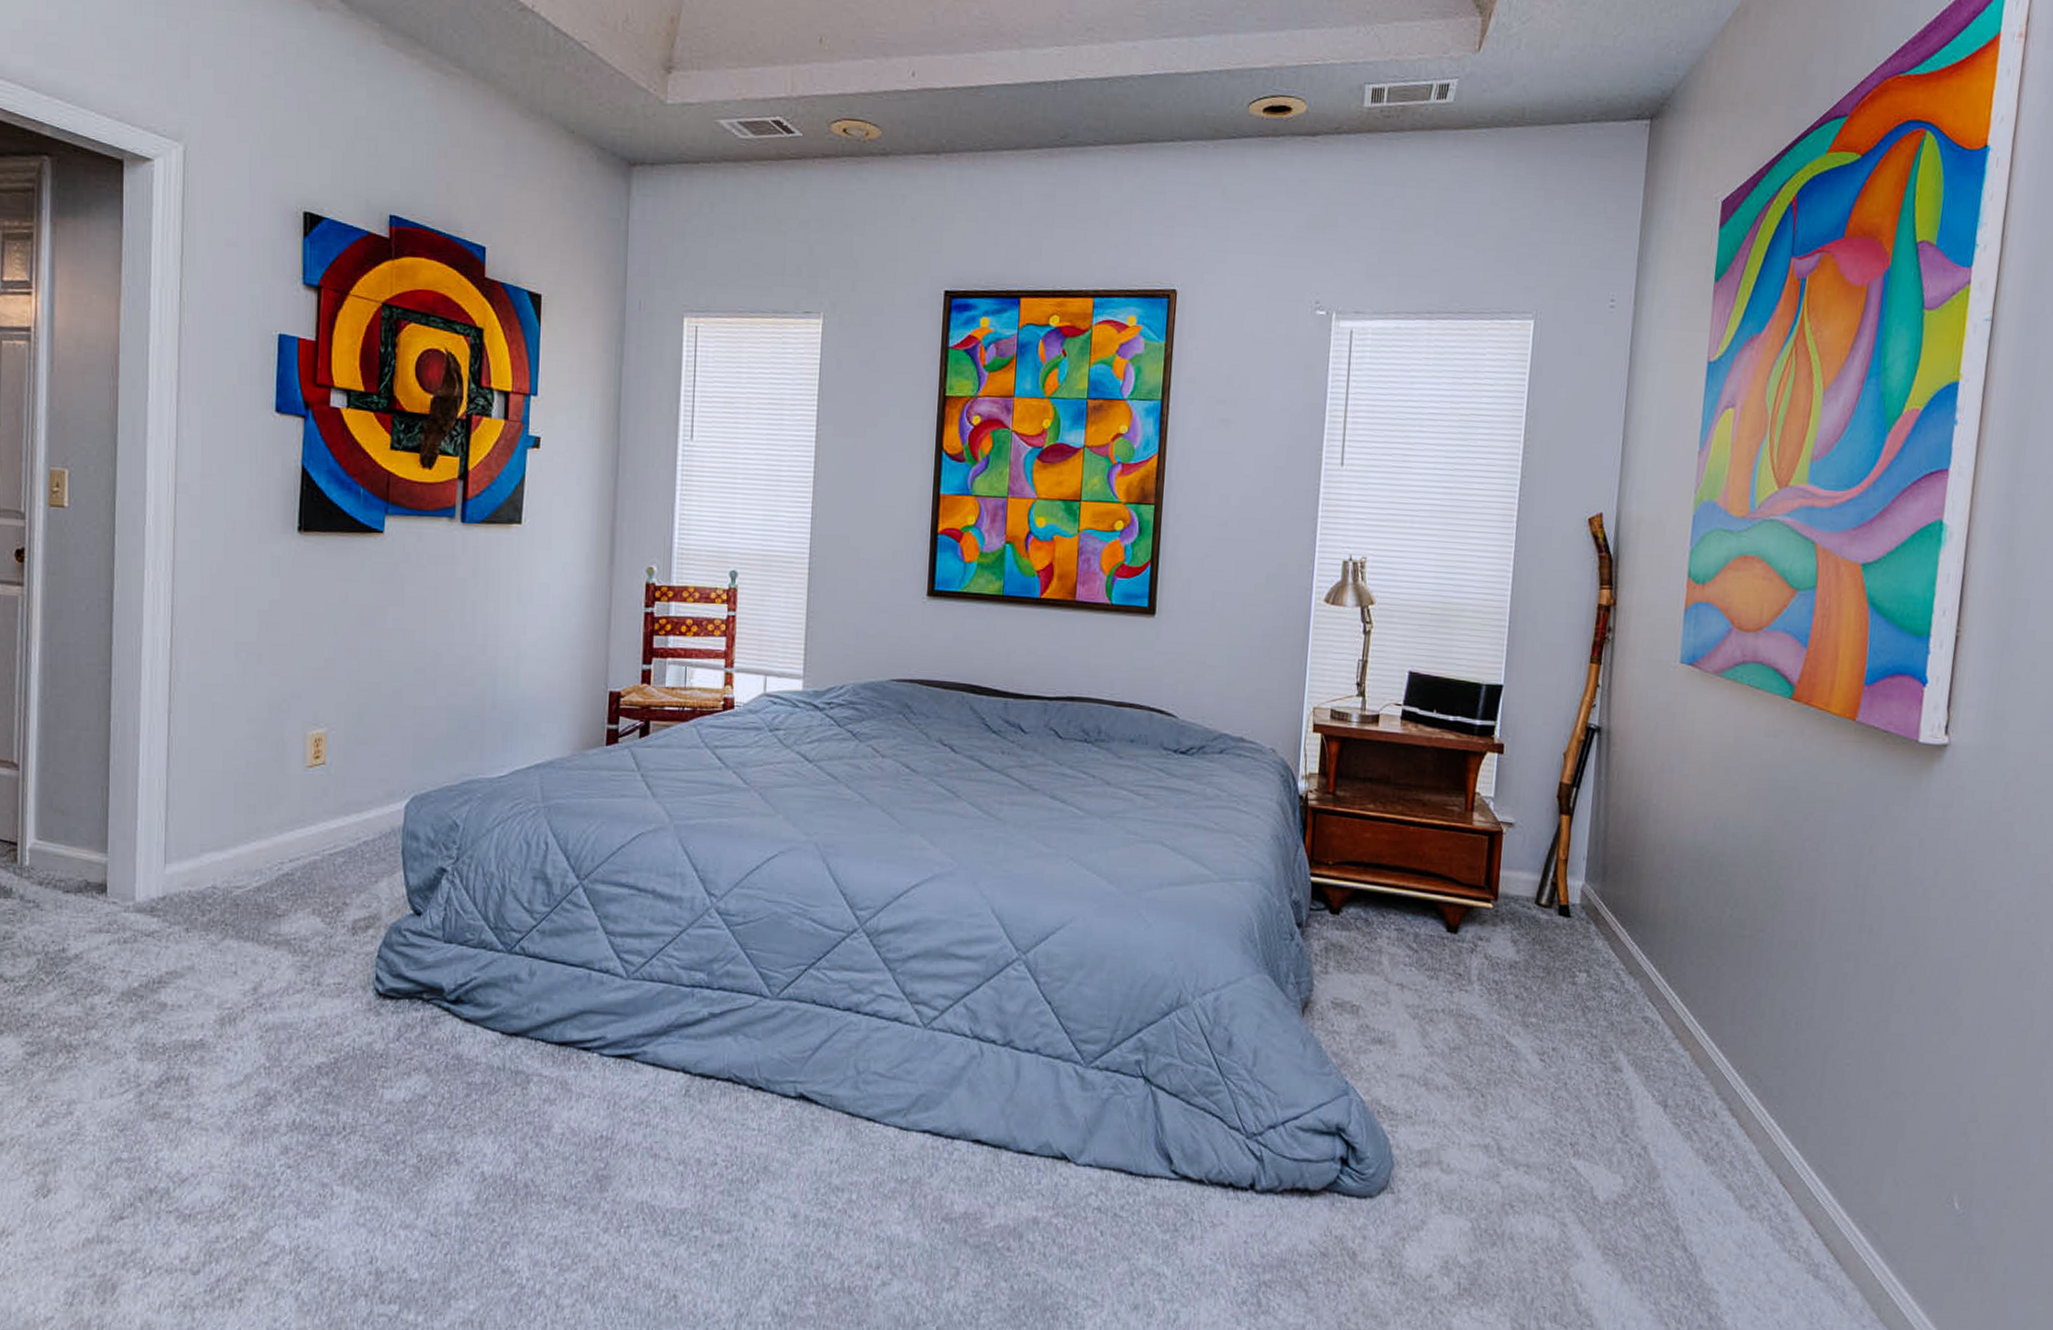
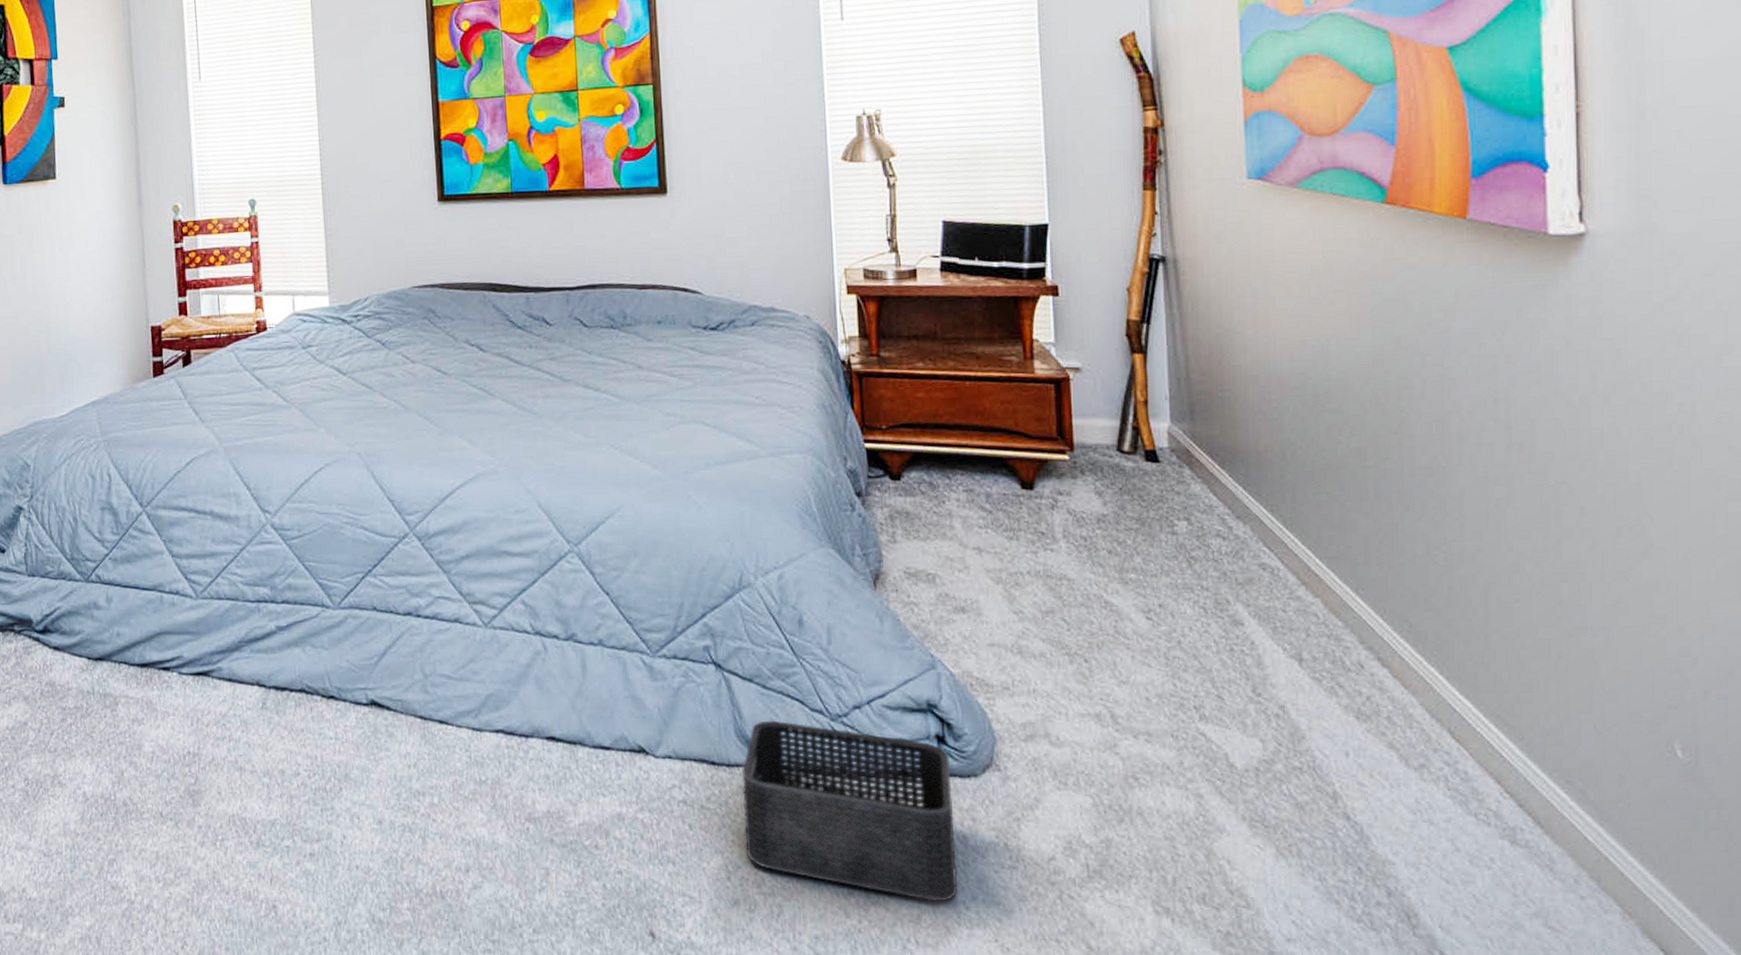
storage bin: none [1151,1135,1351,1313] -> present [741,720,958,902]

